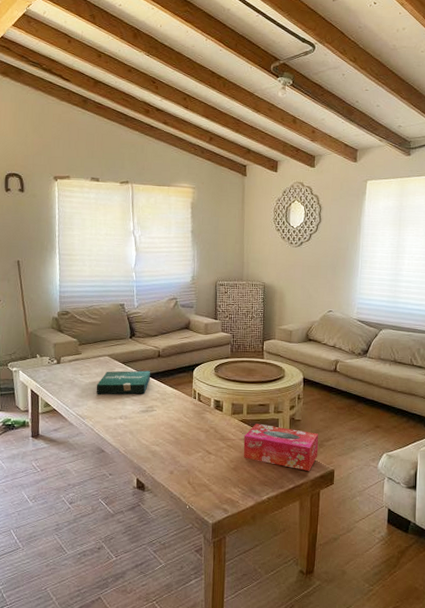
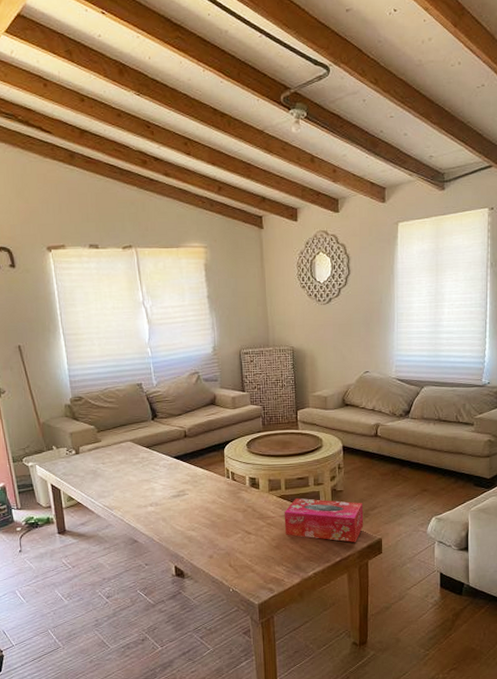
pizza box: present [96,370,151,395] -> none [121,453,179,483]

